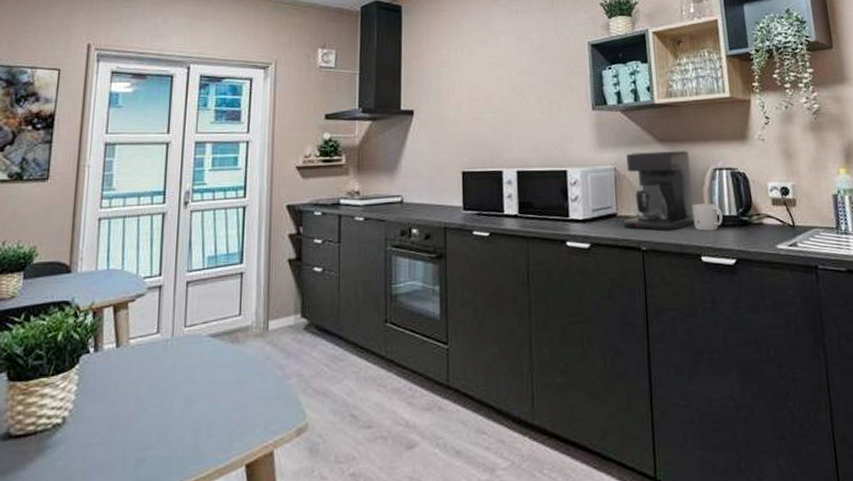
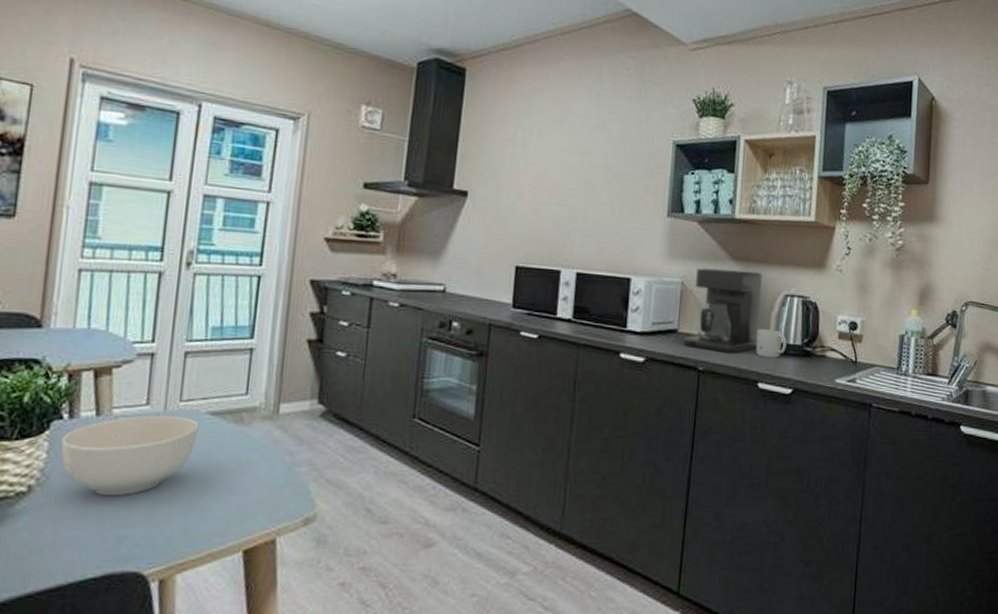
bowl: none [87,341,202,422] -> present [60,415,199,497]

